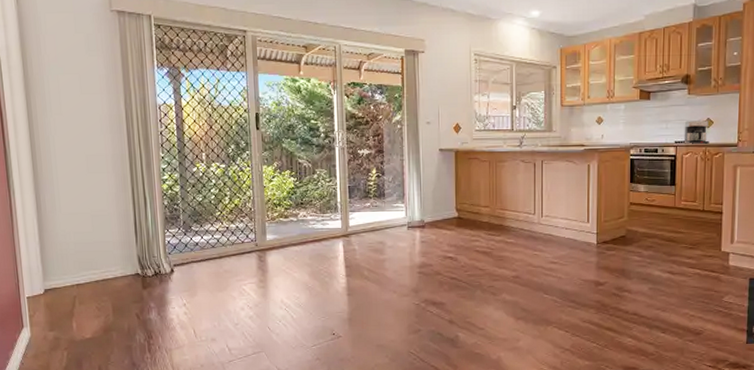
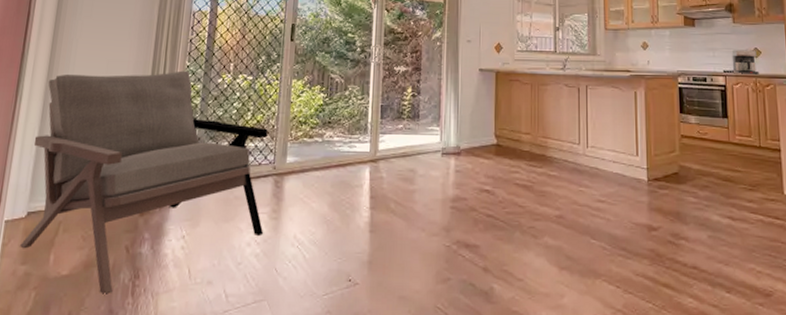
armchair: none [35,161,255,352] -> present [20,70,268,294]

